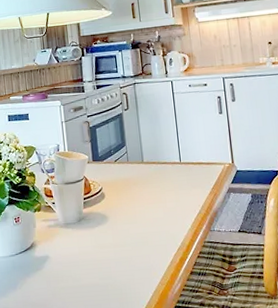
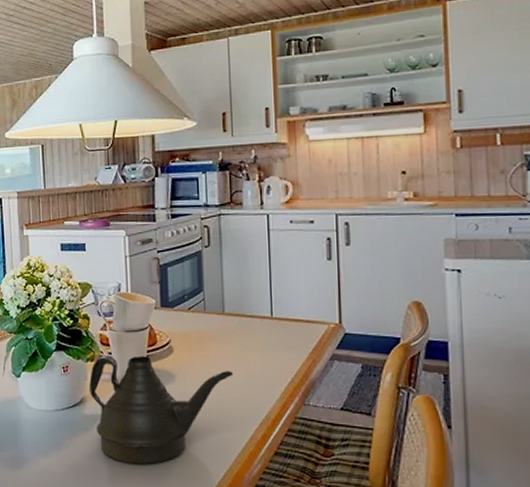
teapot: none [38,202,154,295] -> present [89,356,234,464]

